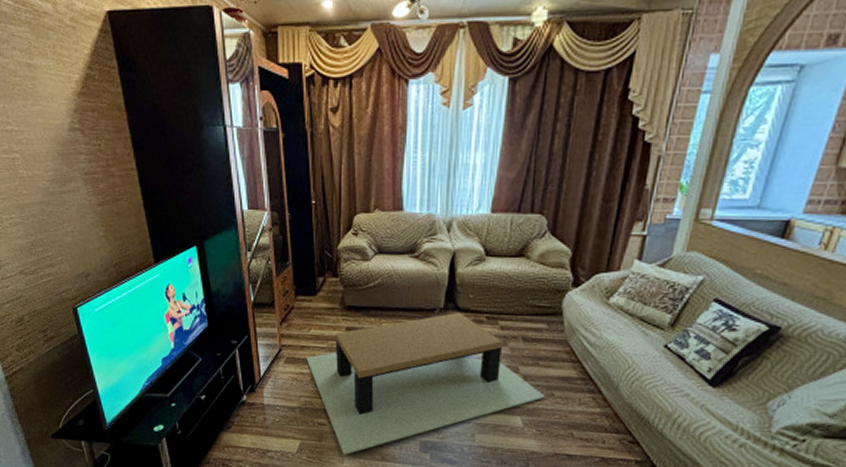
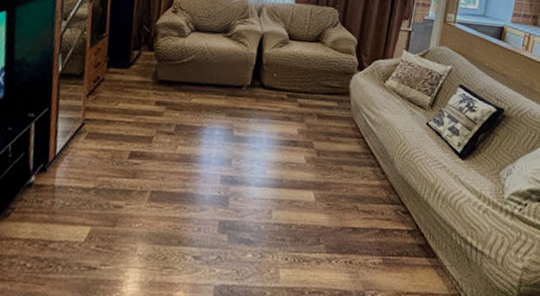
coffee table: present [306,312,545,455] -> none [109,89,335,241]

